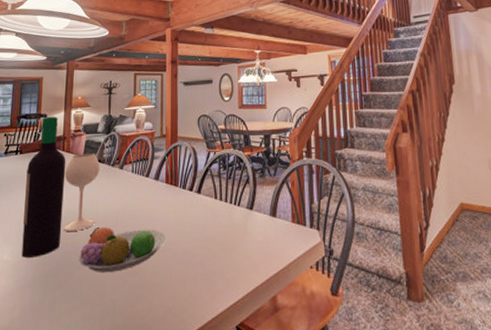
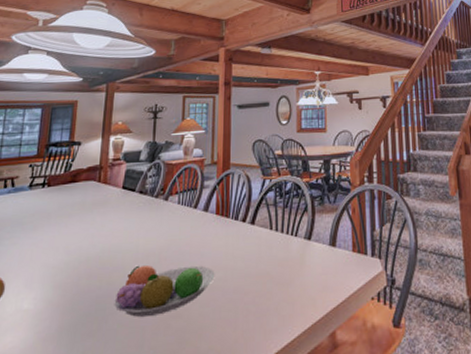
wine bottle: present [21,116,100,258] -> none [45,143,142,305]

